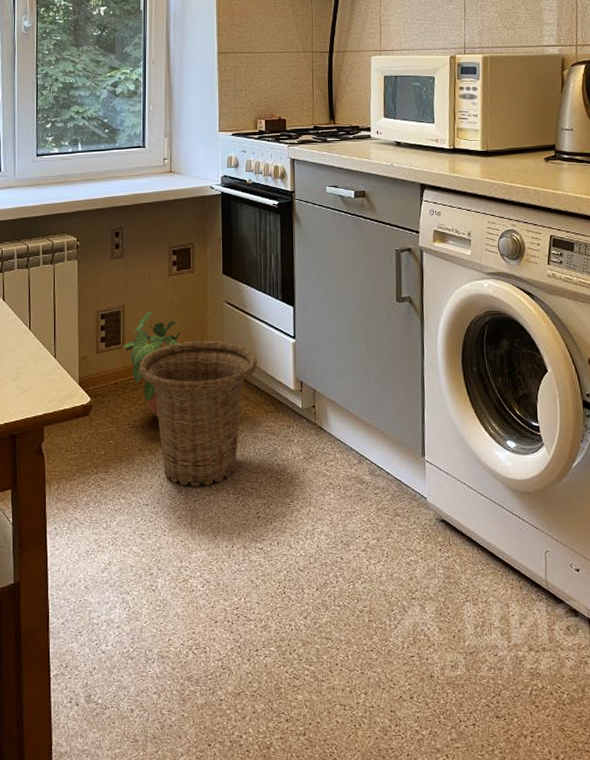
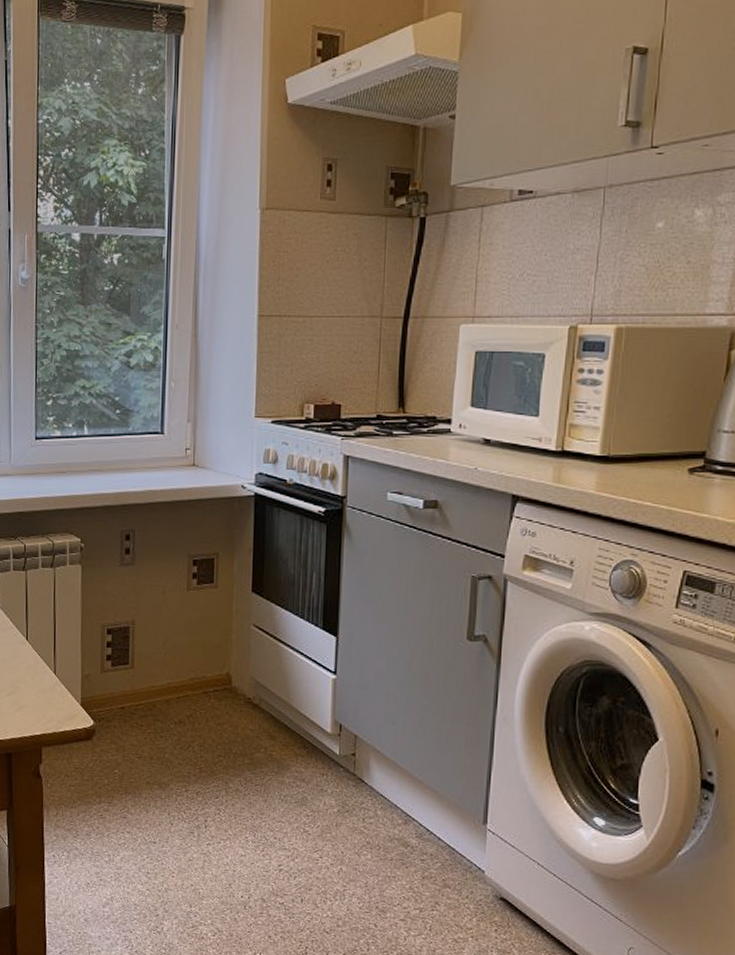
potted plant: present [121,311,203,417] -> none [129,629,225,750]
basket: present [139,340,258,487] -> none [149,667,289,830]

